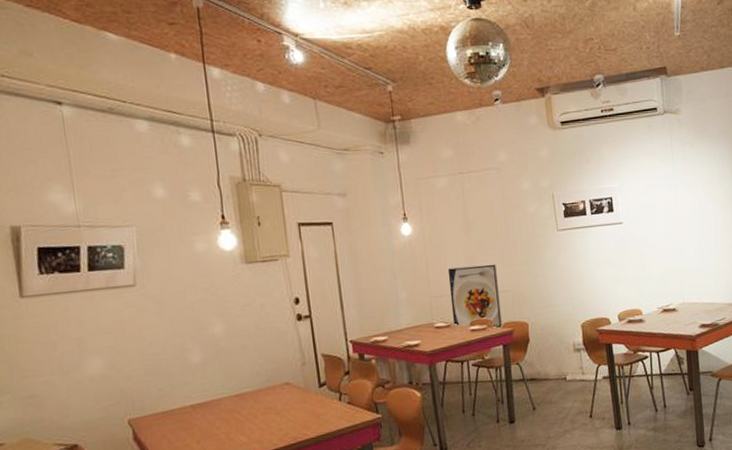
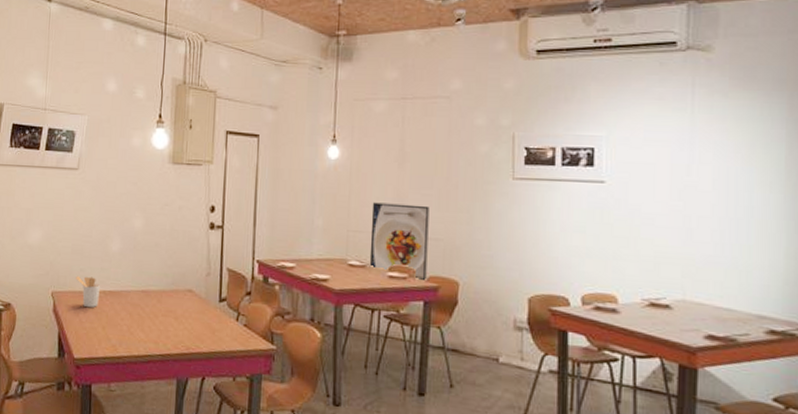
utensil holder: none [155,393,188,427] -> present [76,275,100,308]

